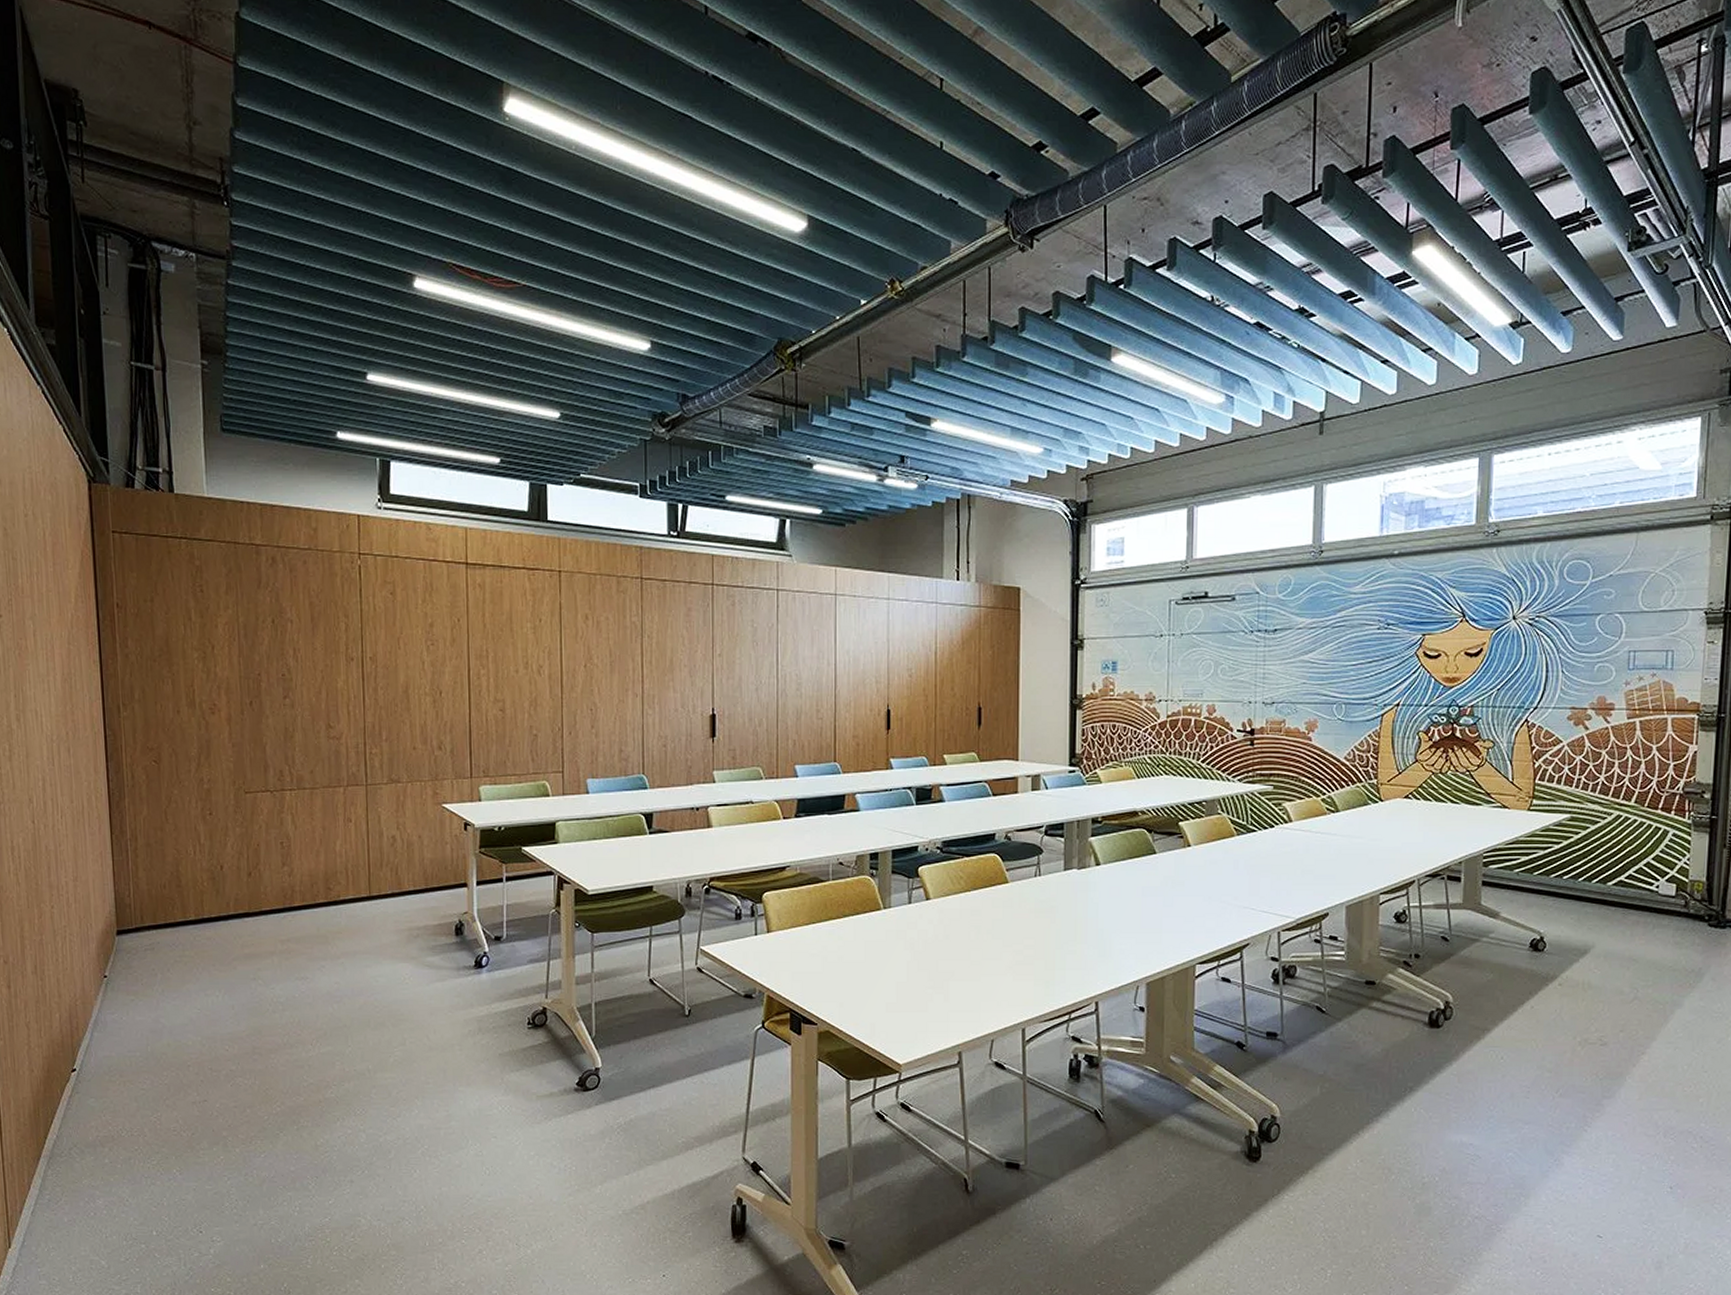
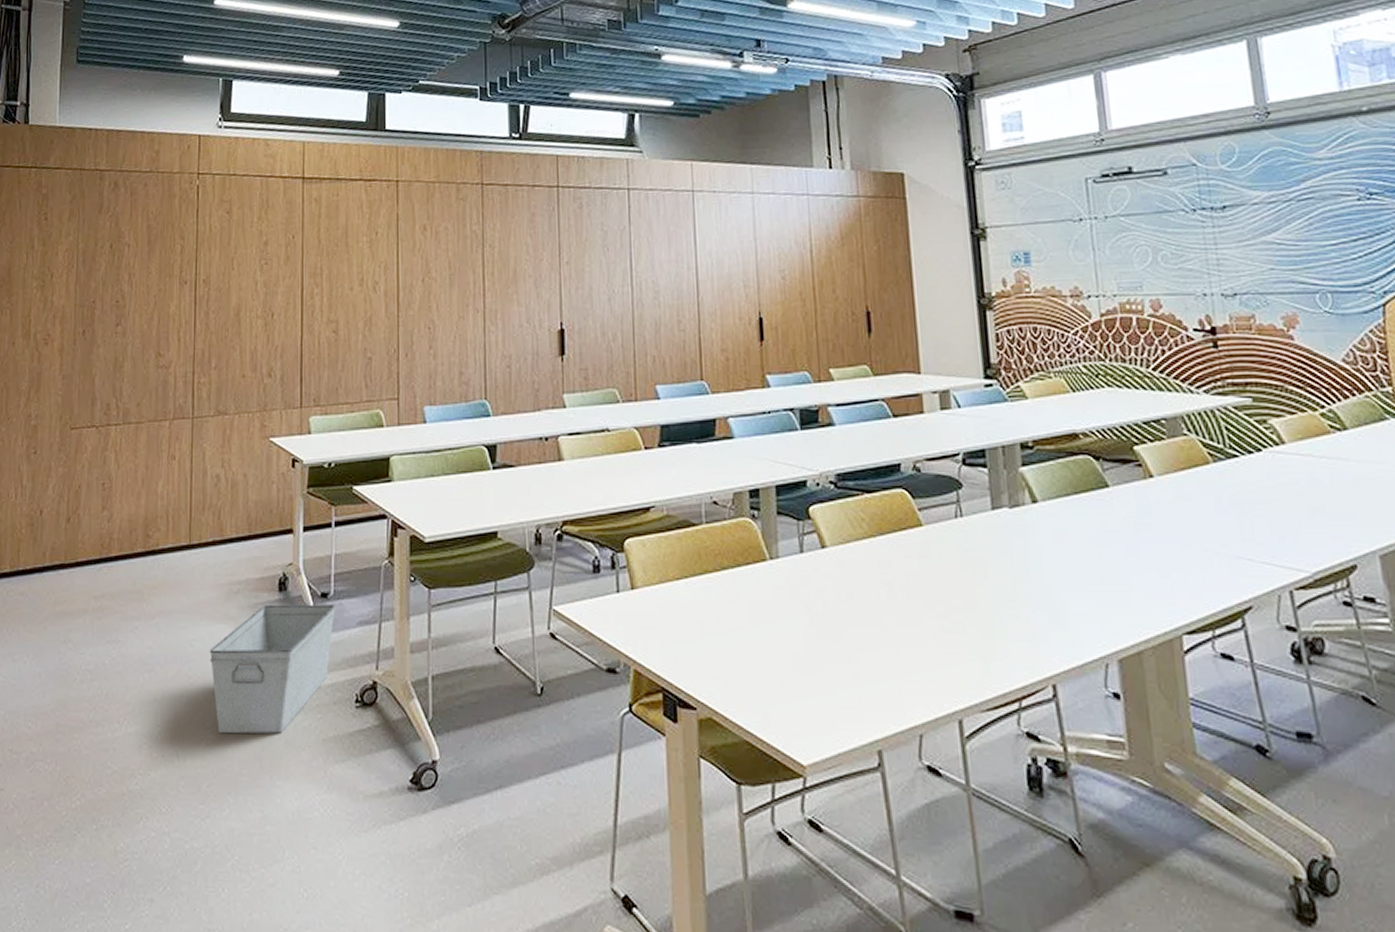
storage bin: none [393,946,508,1052] -> present [209,604,335,734]

